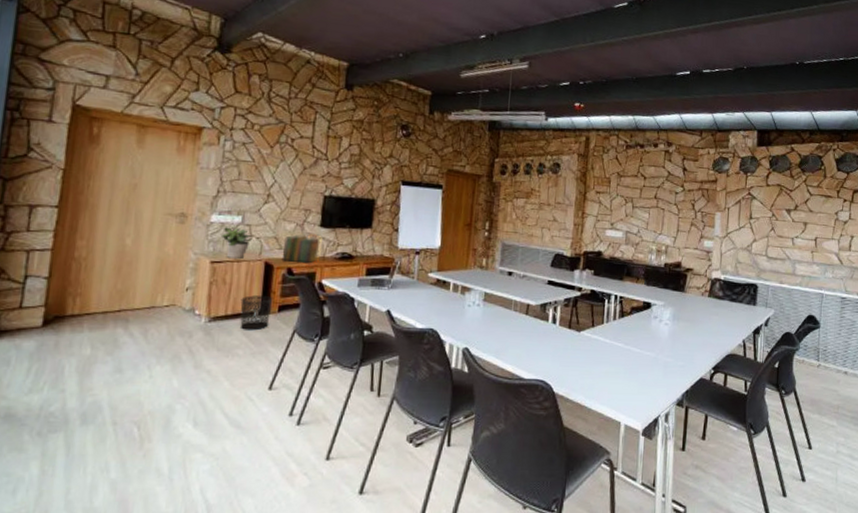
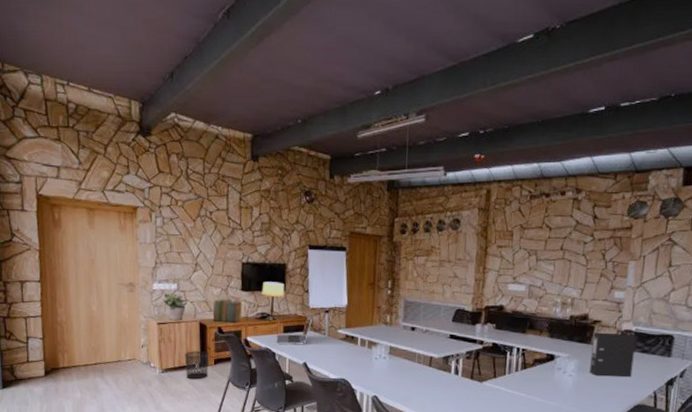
table lamp: none [344,217,372,263] -> present [262,281,285,322]
binder: none [684,280,725,325] -> present [589,332,636,377]

